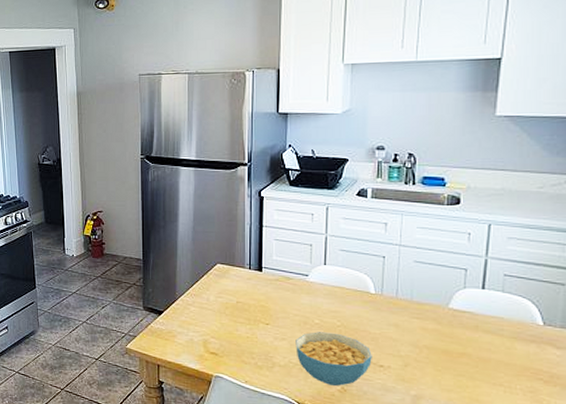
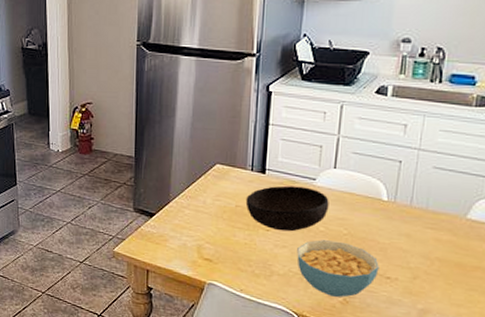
bowl: none [245,282,322,325] -> present [245,185,329,232]

